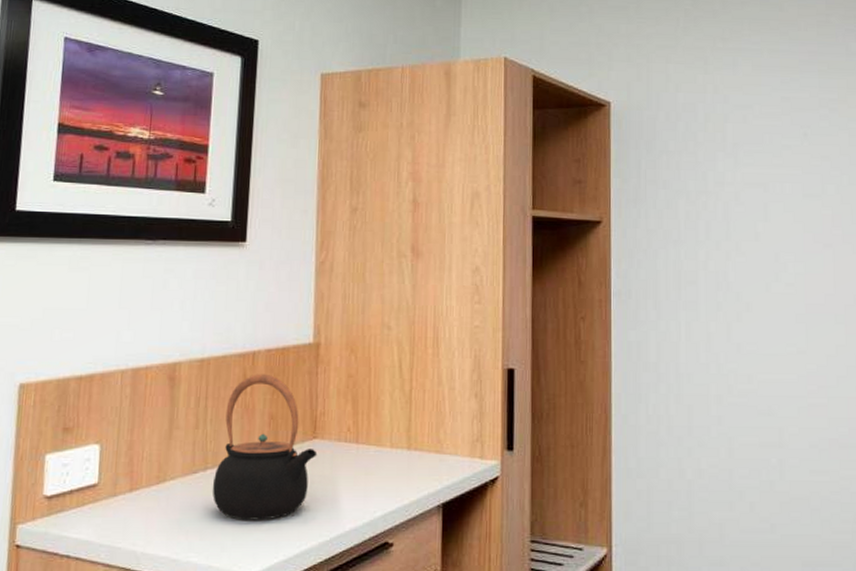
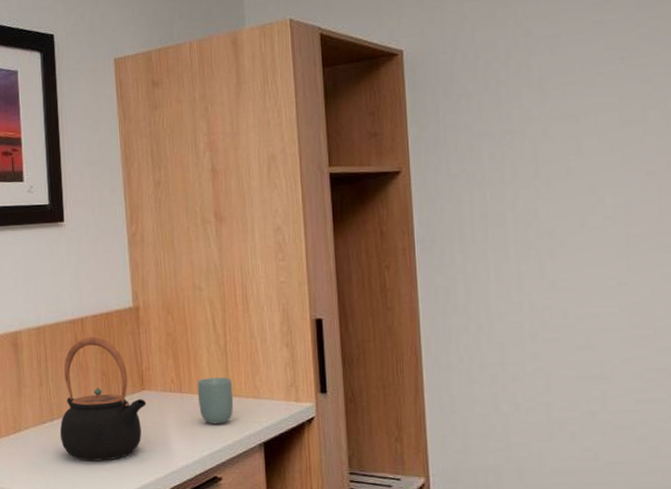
cup: none [375,427,415,481] -> present [197,377,234,425]

